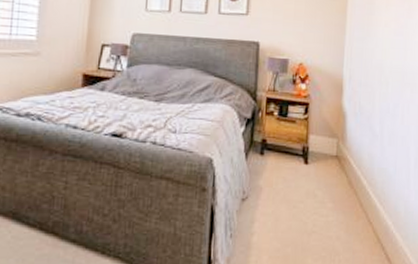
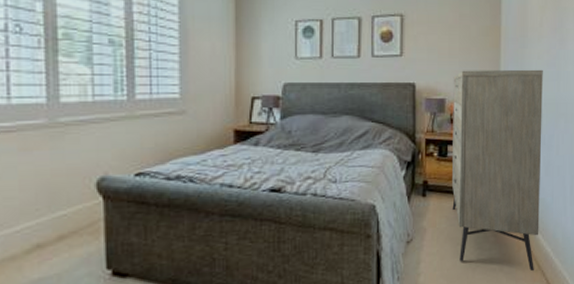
dresser: none [290,32,390,244] -> present [451,69,543,272]

